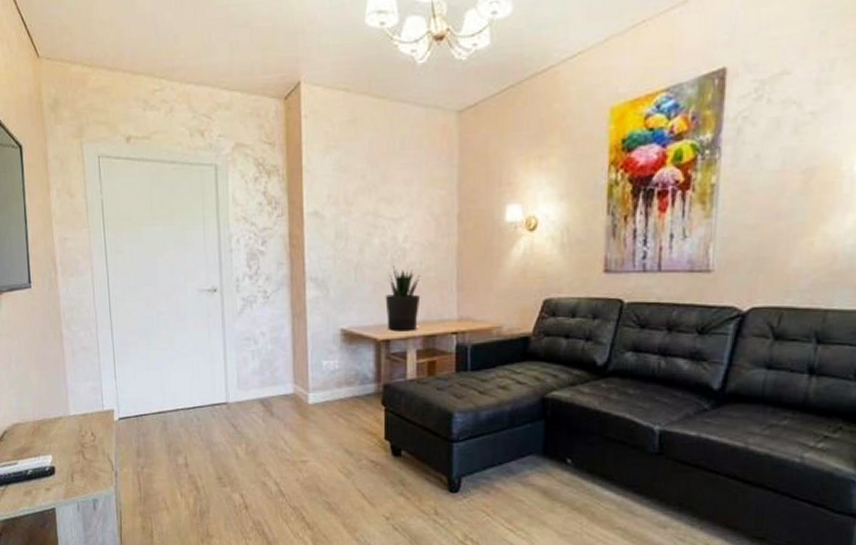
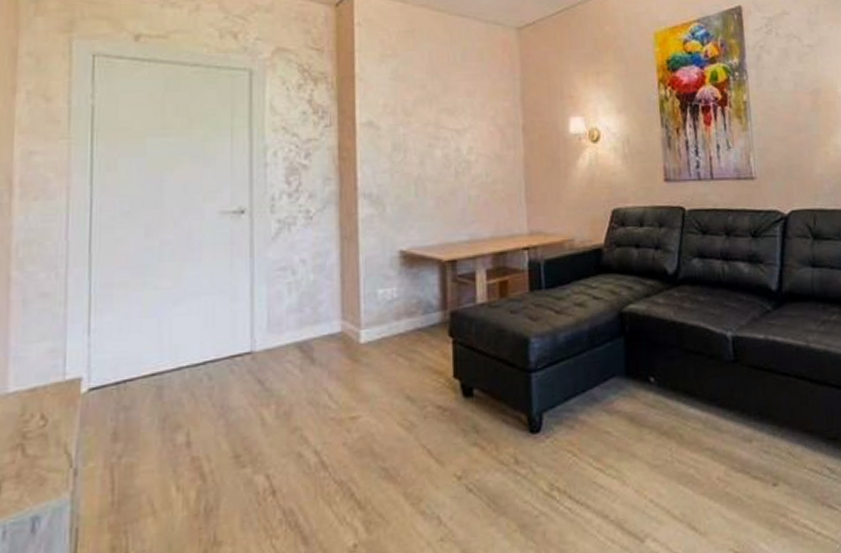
planter: present [385,266,421,331] -> none [449,179,489,250]

